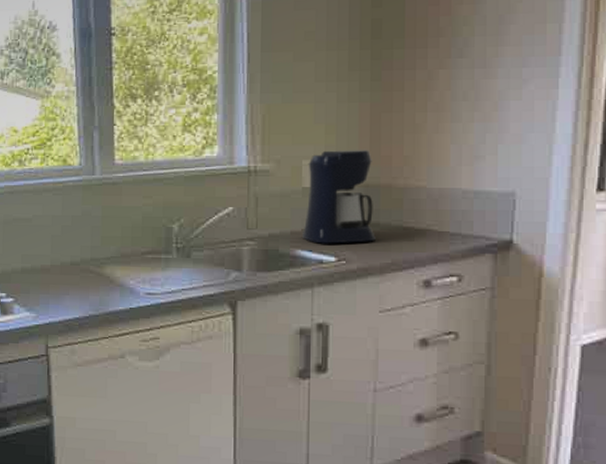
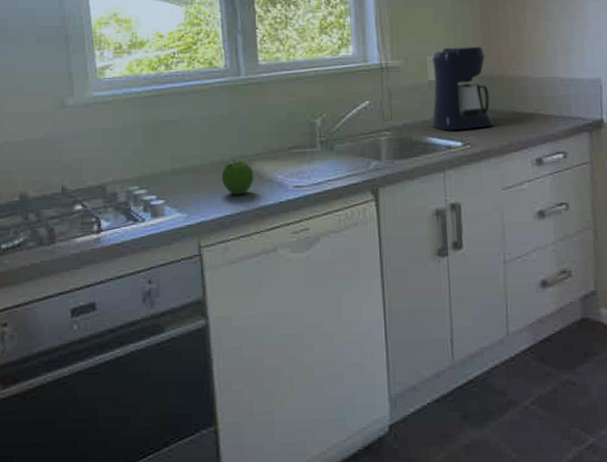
fruit: none [71,262,105,299] -> present [221,159,254,195]

